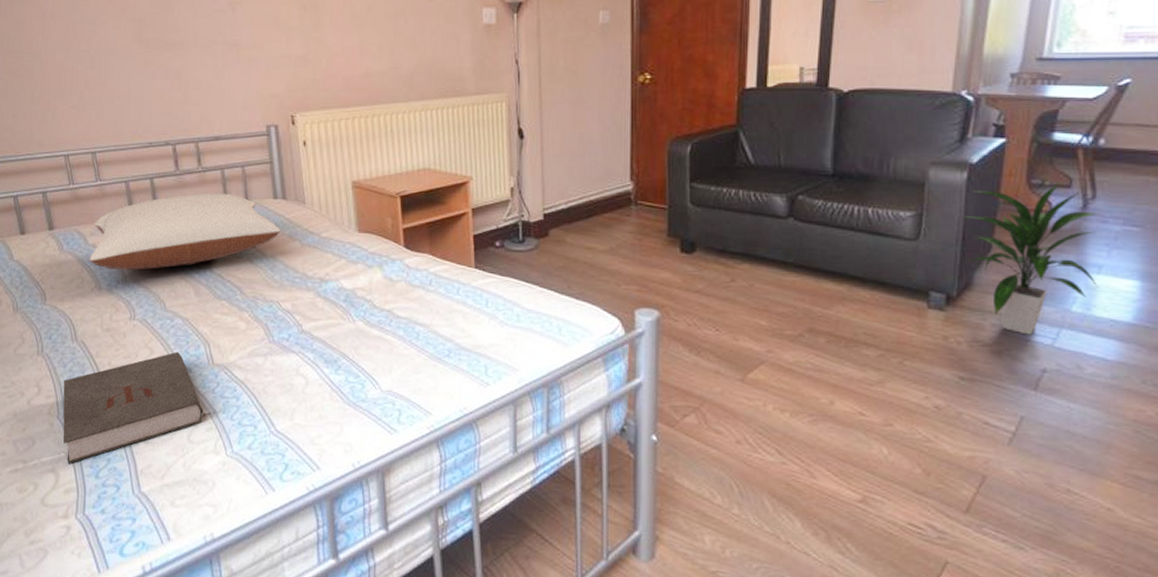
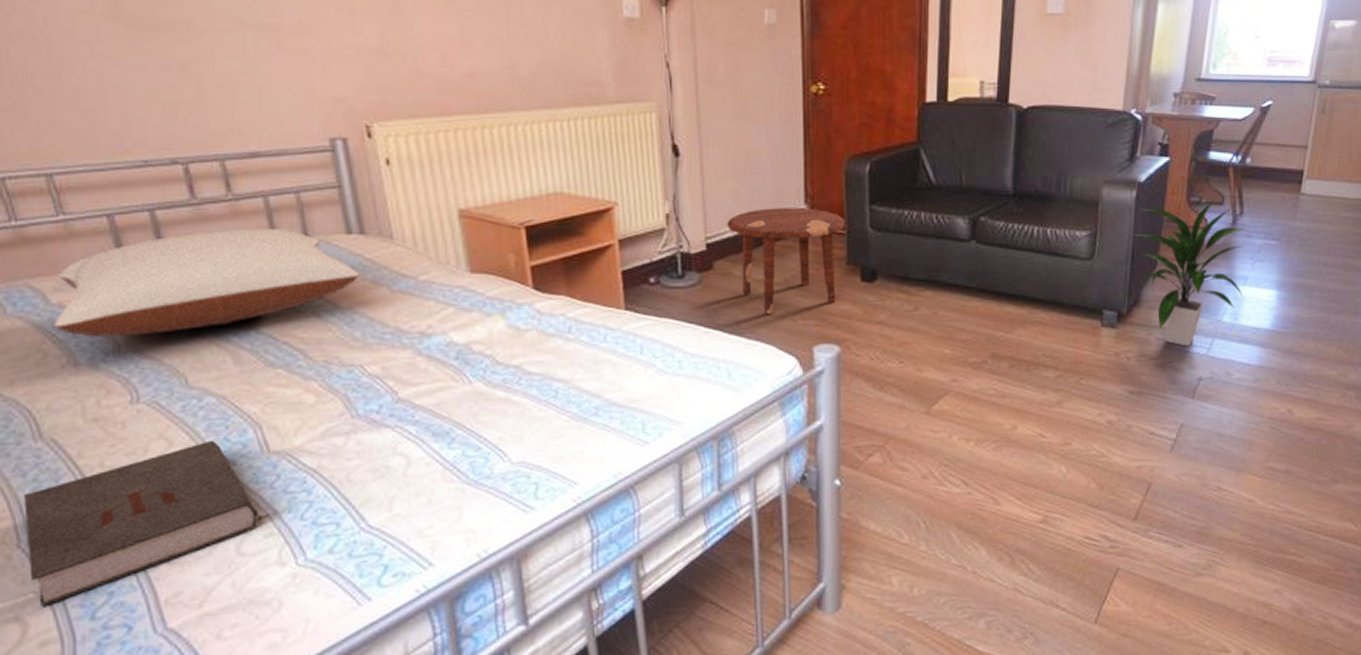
side table: none [562,184,666,278] -> present [727,208,844,314]

